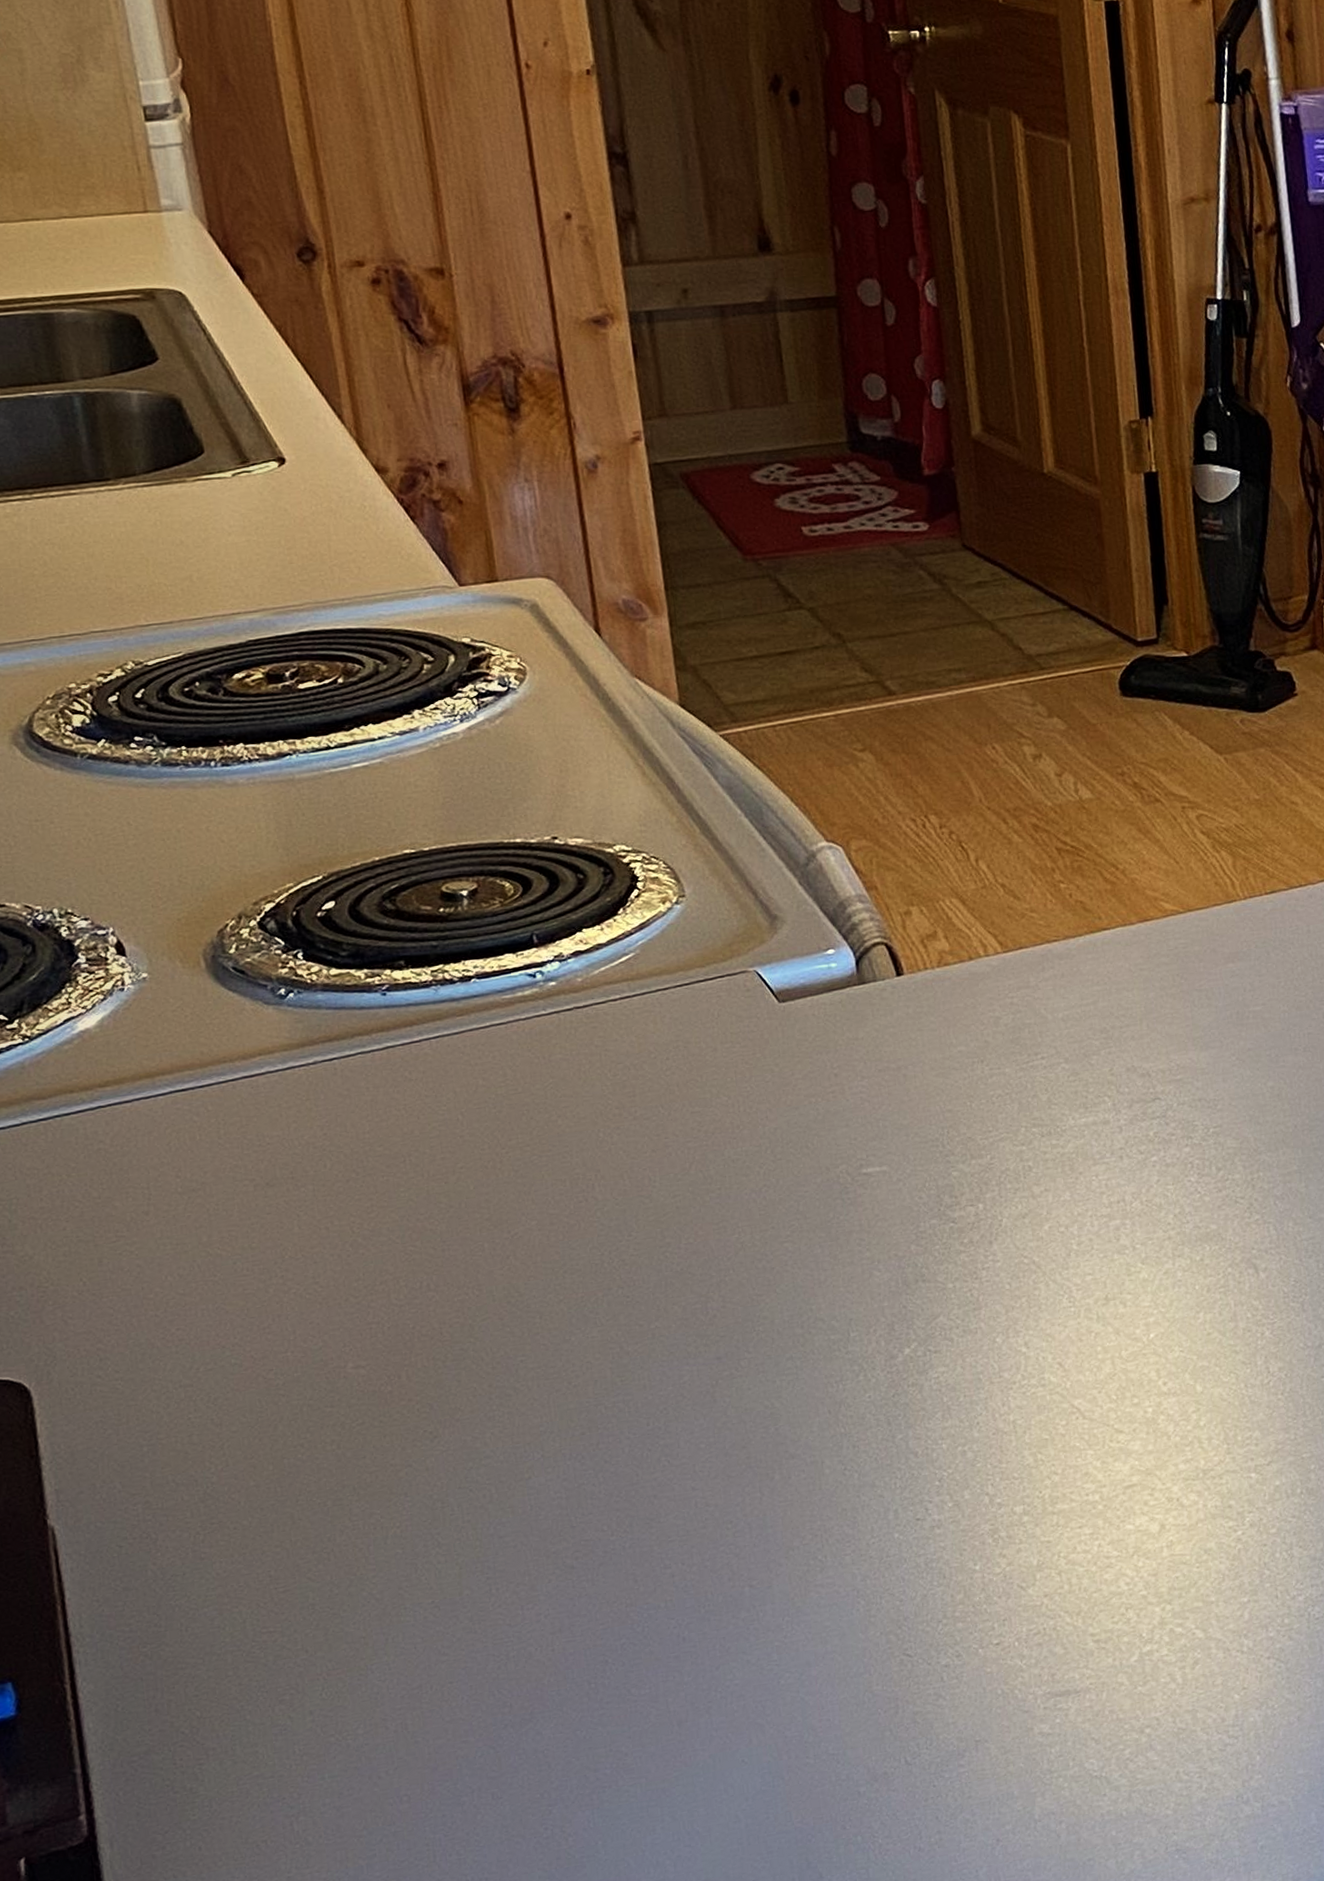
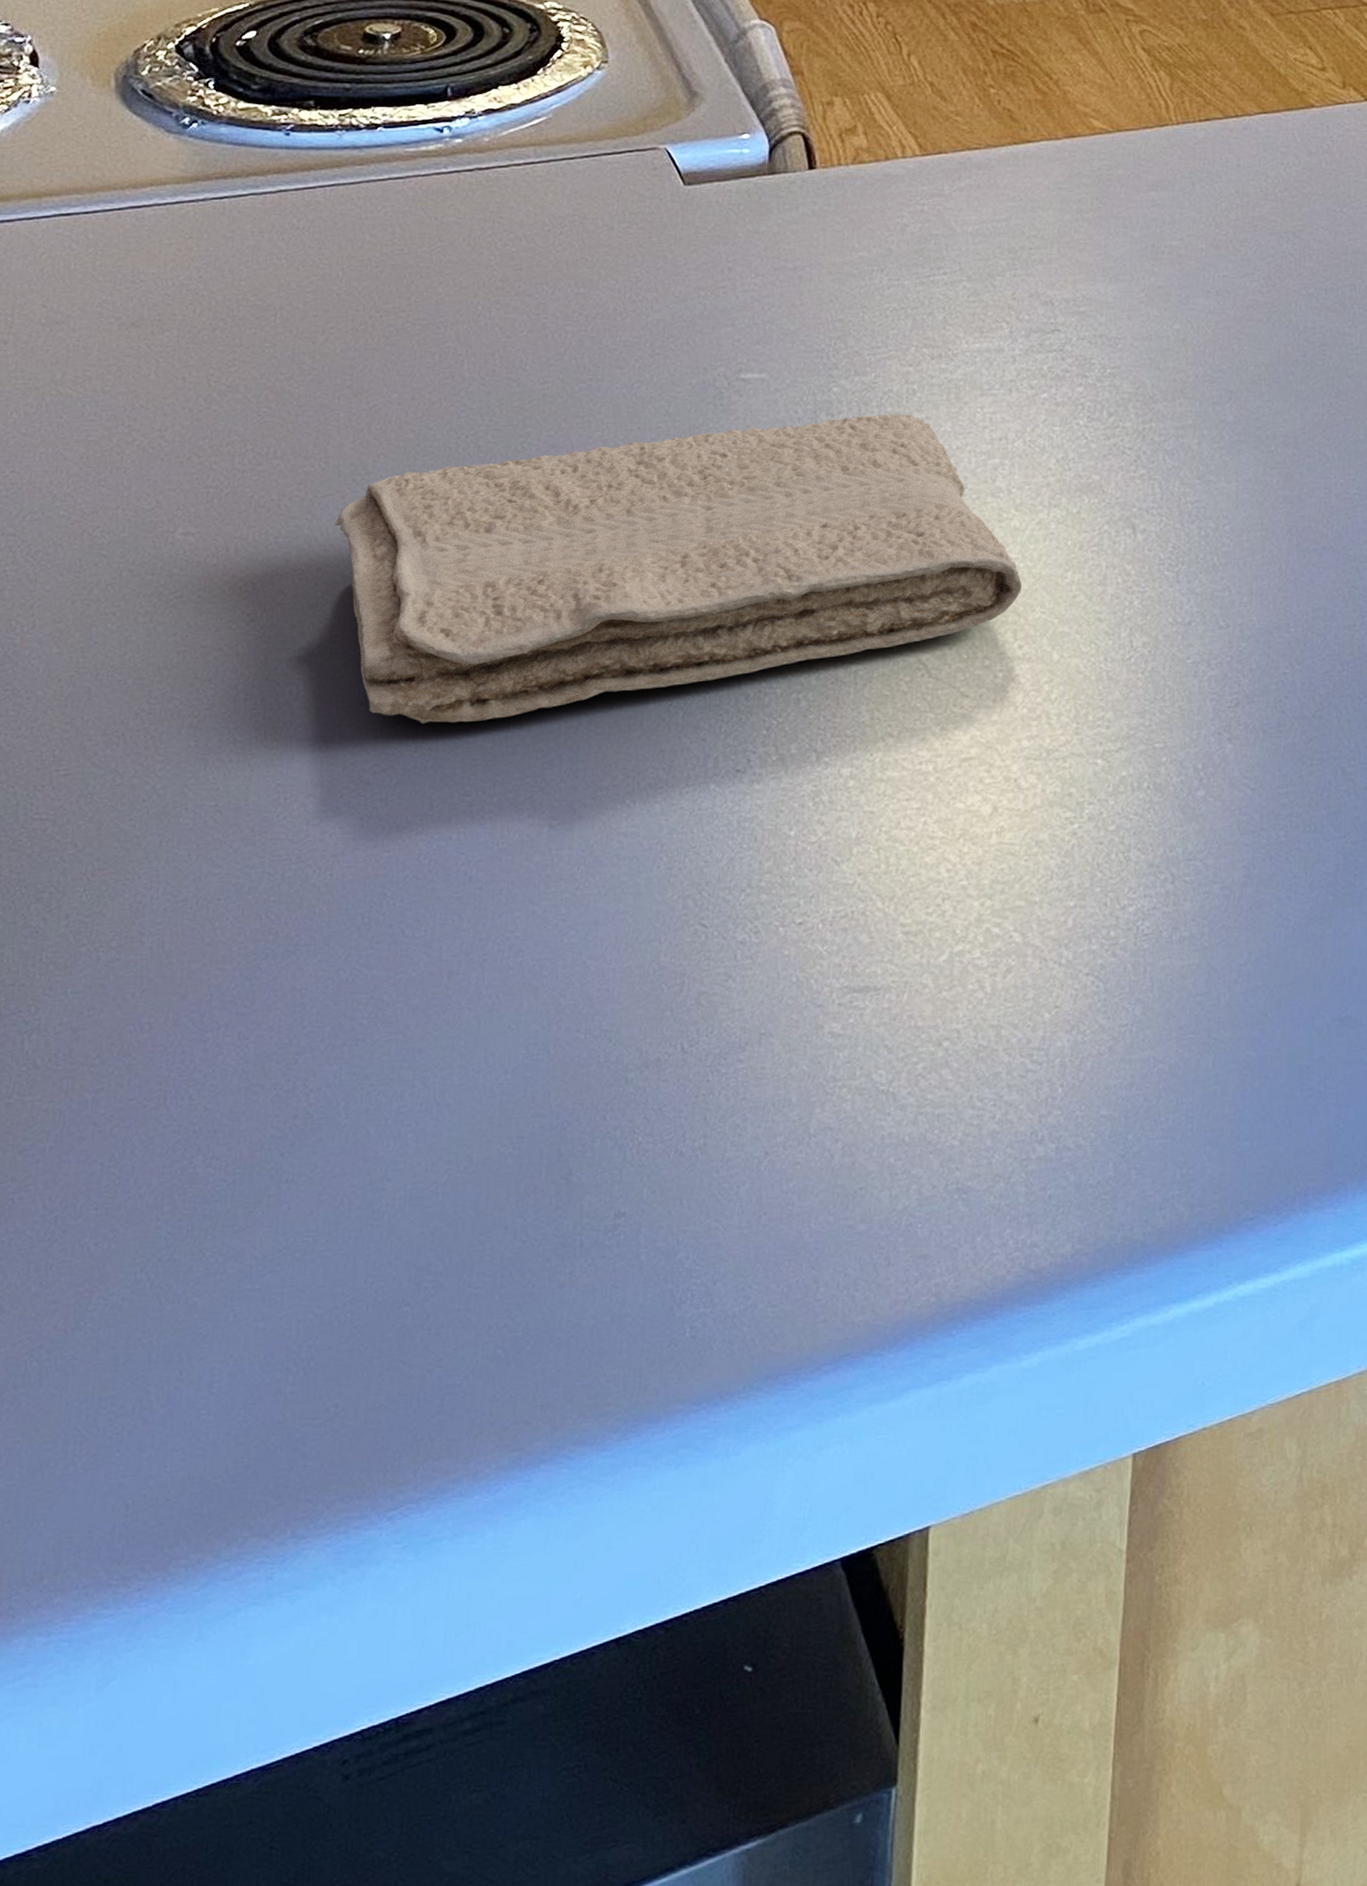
washcloth: none [497,1188,1159,1510] -> present [334,413,1023,723]

